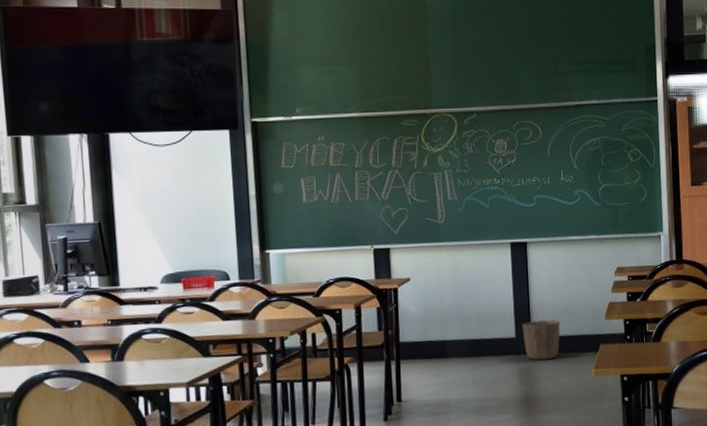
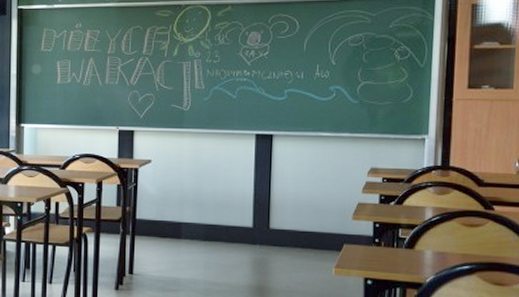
waste basket: present [522,319,561,361] -> none [260,213,301,253]

